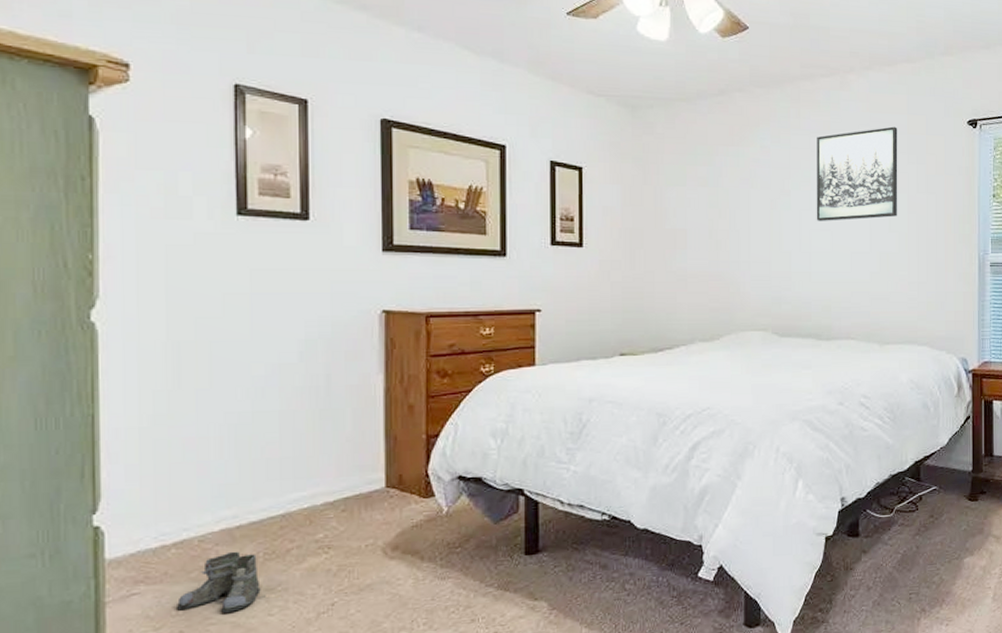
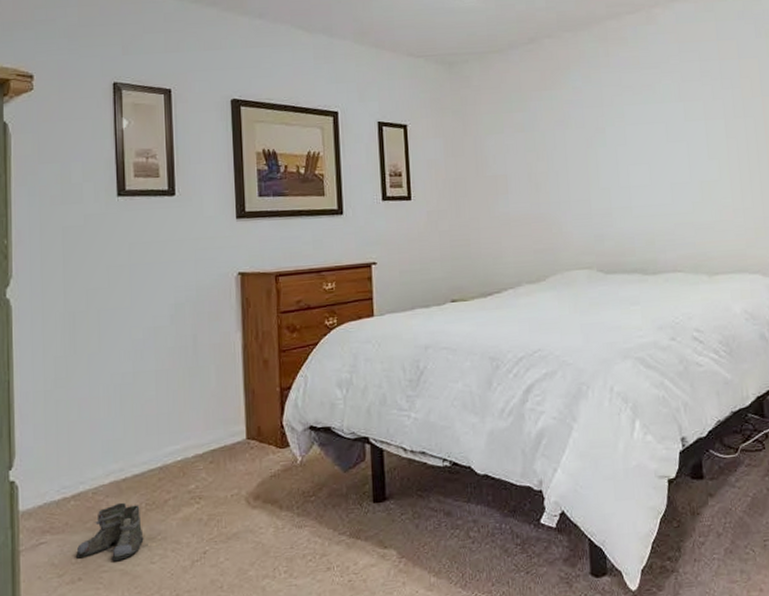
wall art: present [816,126,898,221] -> none [627,54,715,155]

